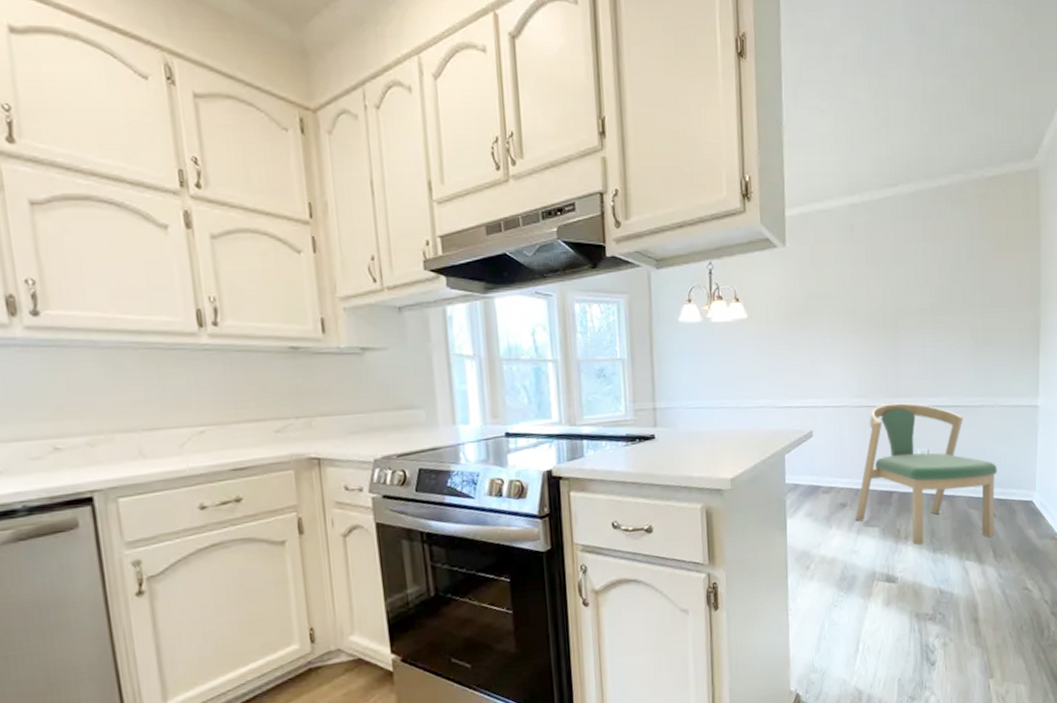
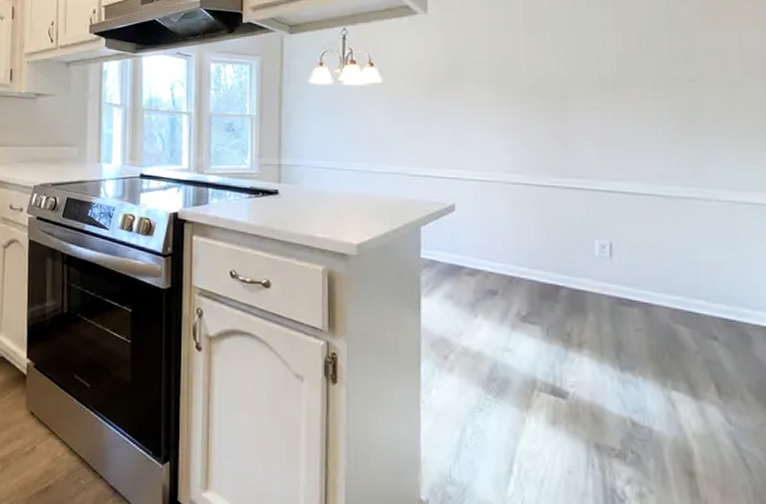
dining chair: present [855,403,998,545] -> none [508,184,719,366]

